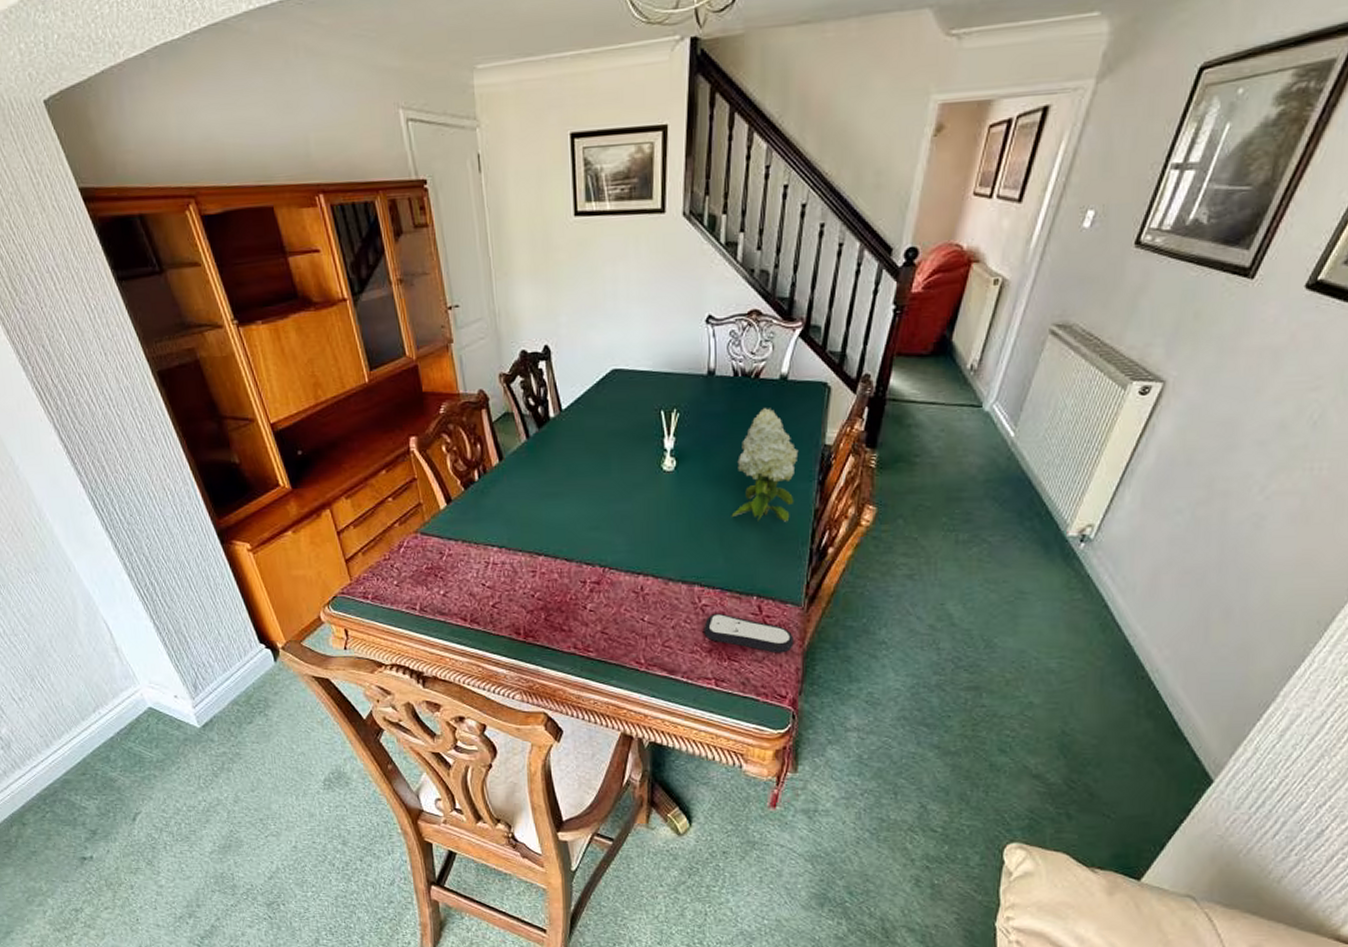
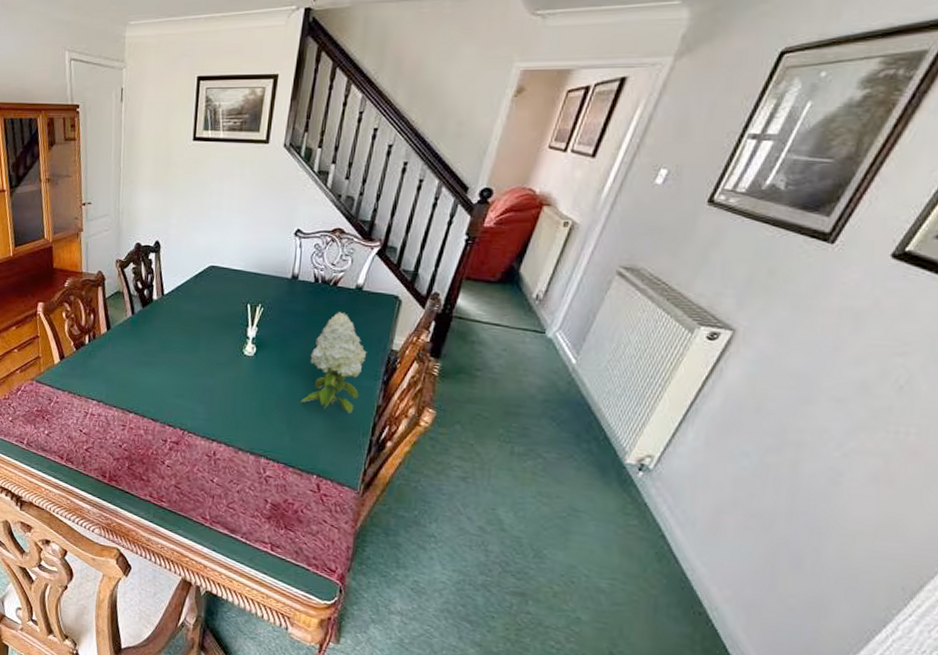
remote control: present [704,613,794,653] -> none [265,485,347,531]

